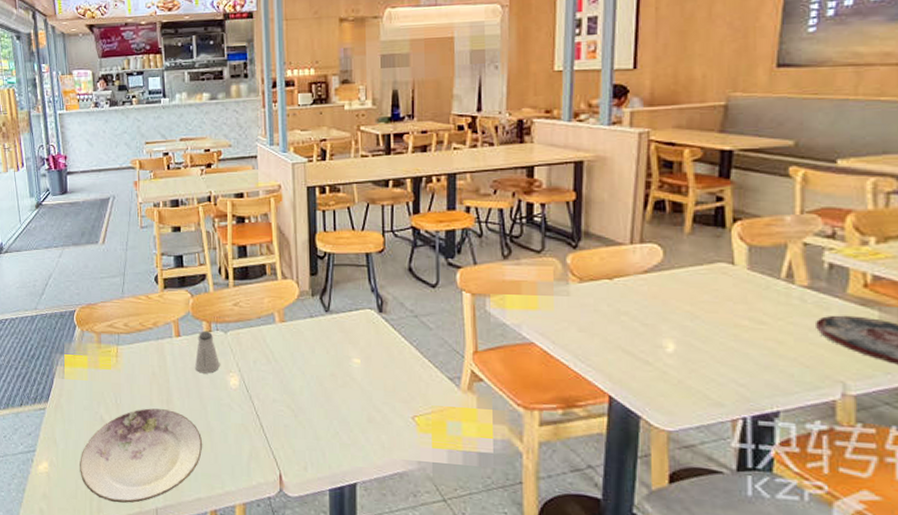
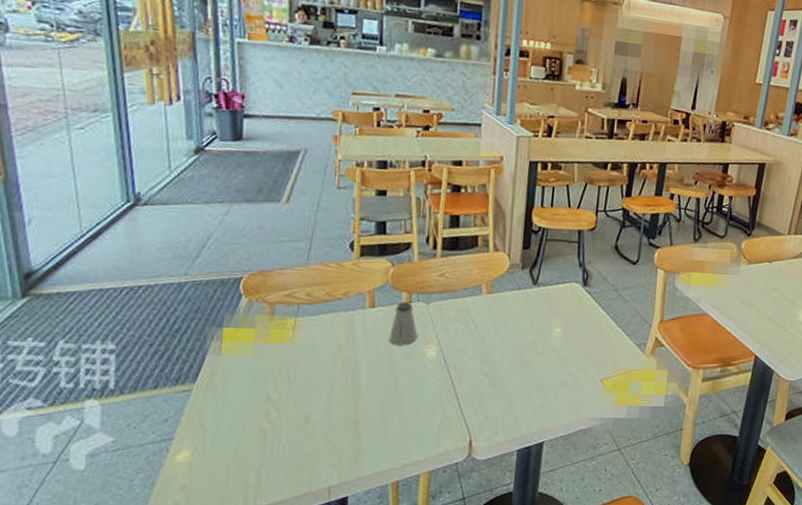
plate: present [80,408,203,503] -> none [234,384,391,486]

